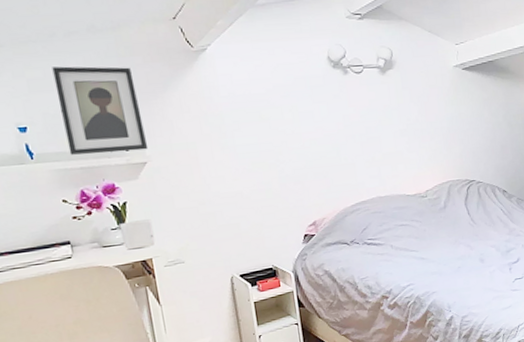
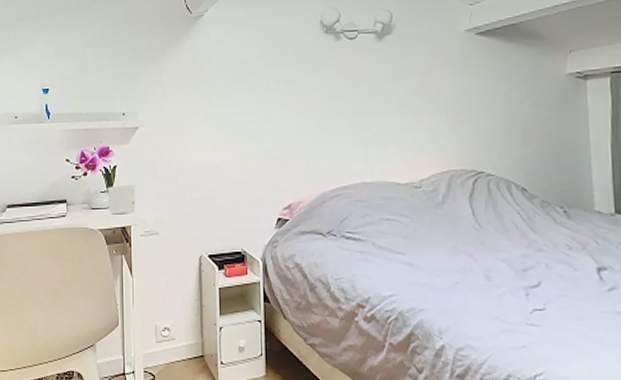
picture frame: present [52,66,149,155] -> none [75,33,142,117]

